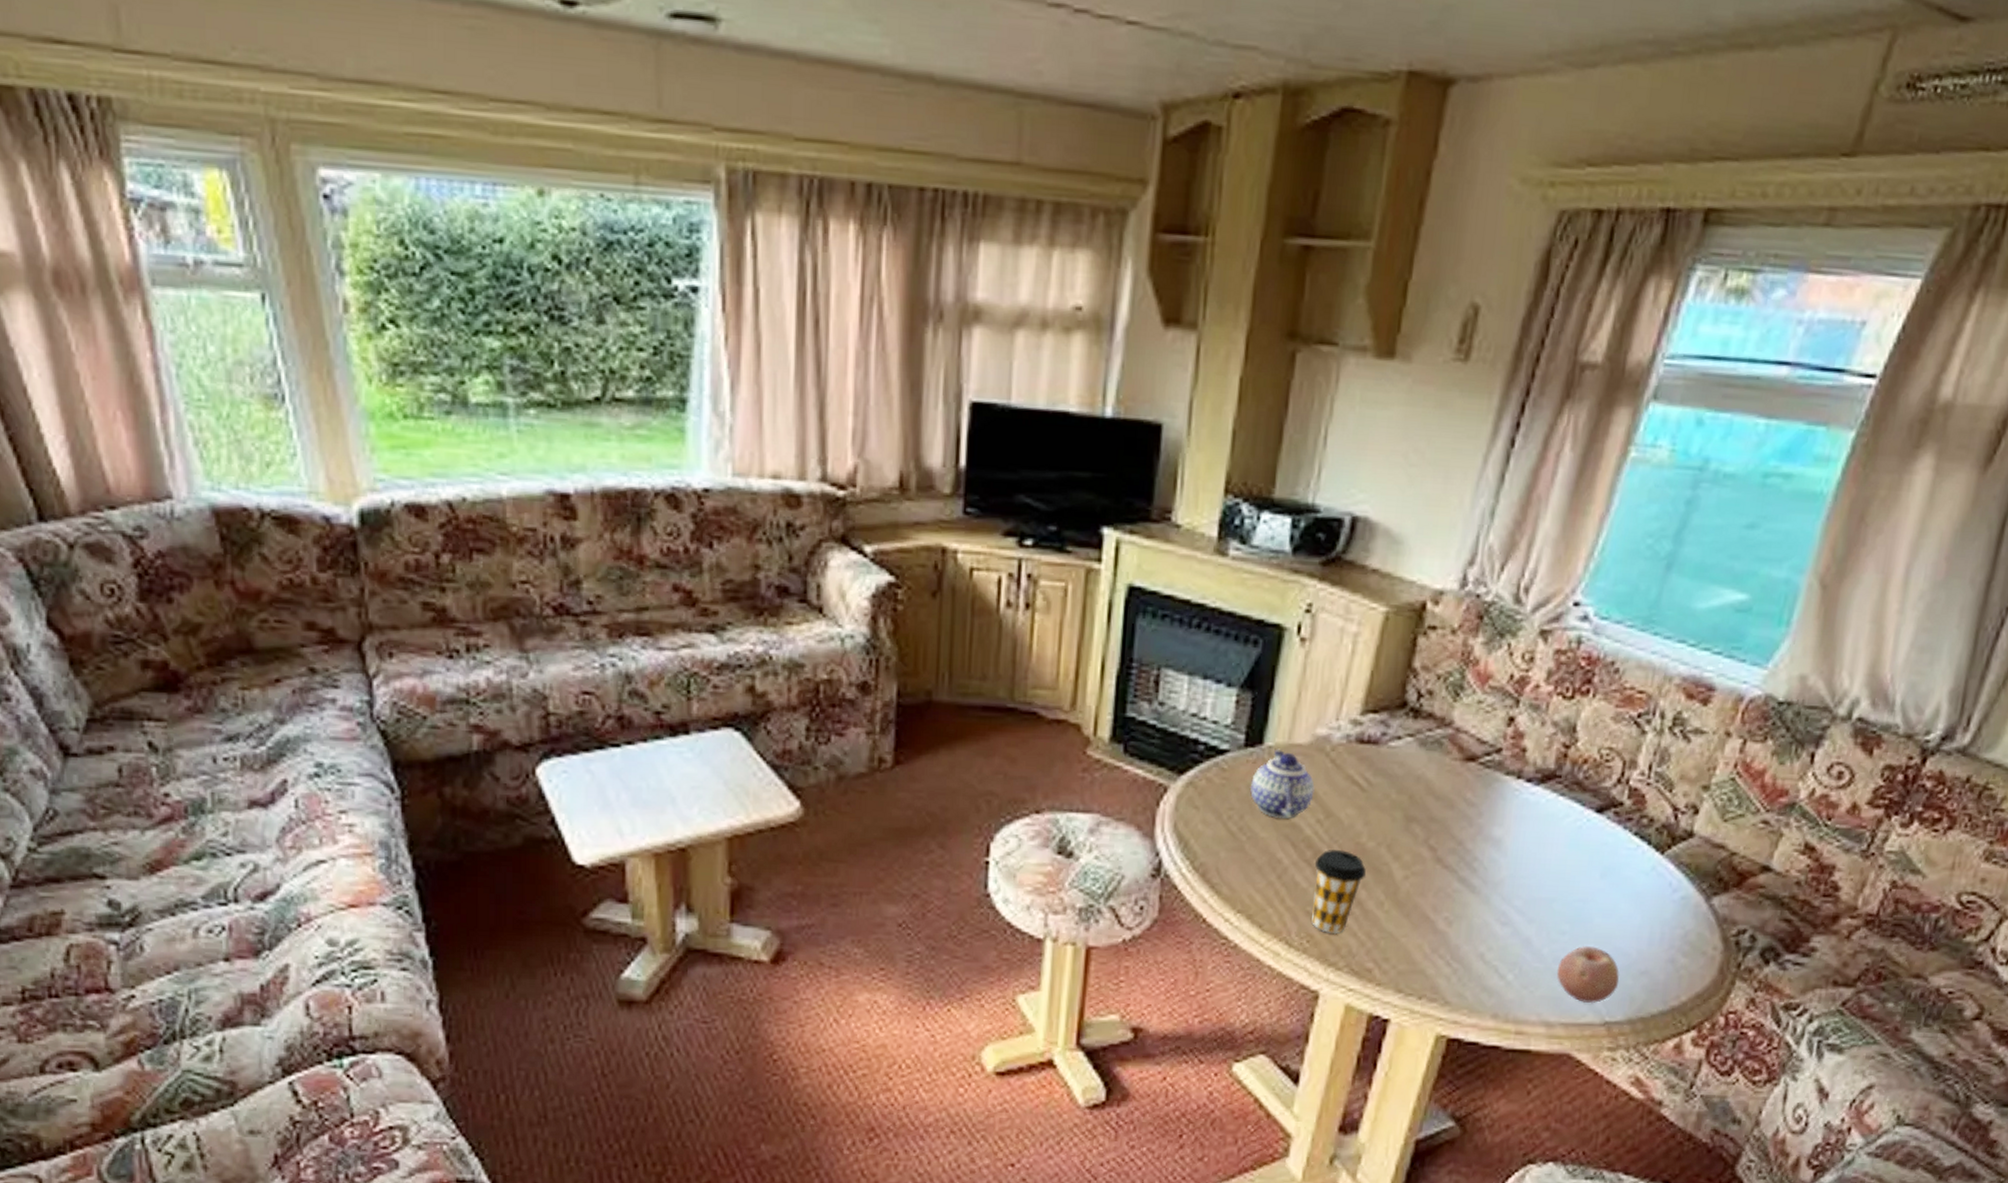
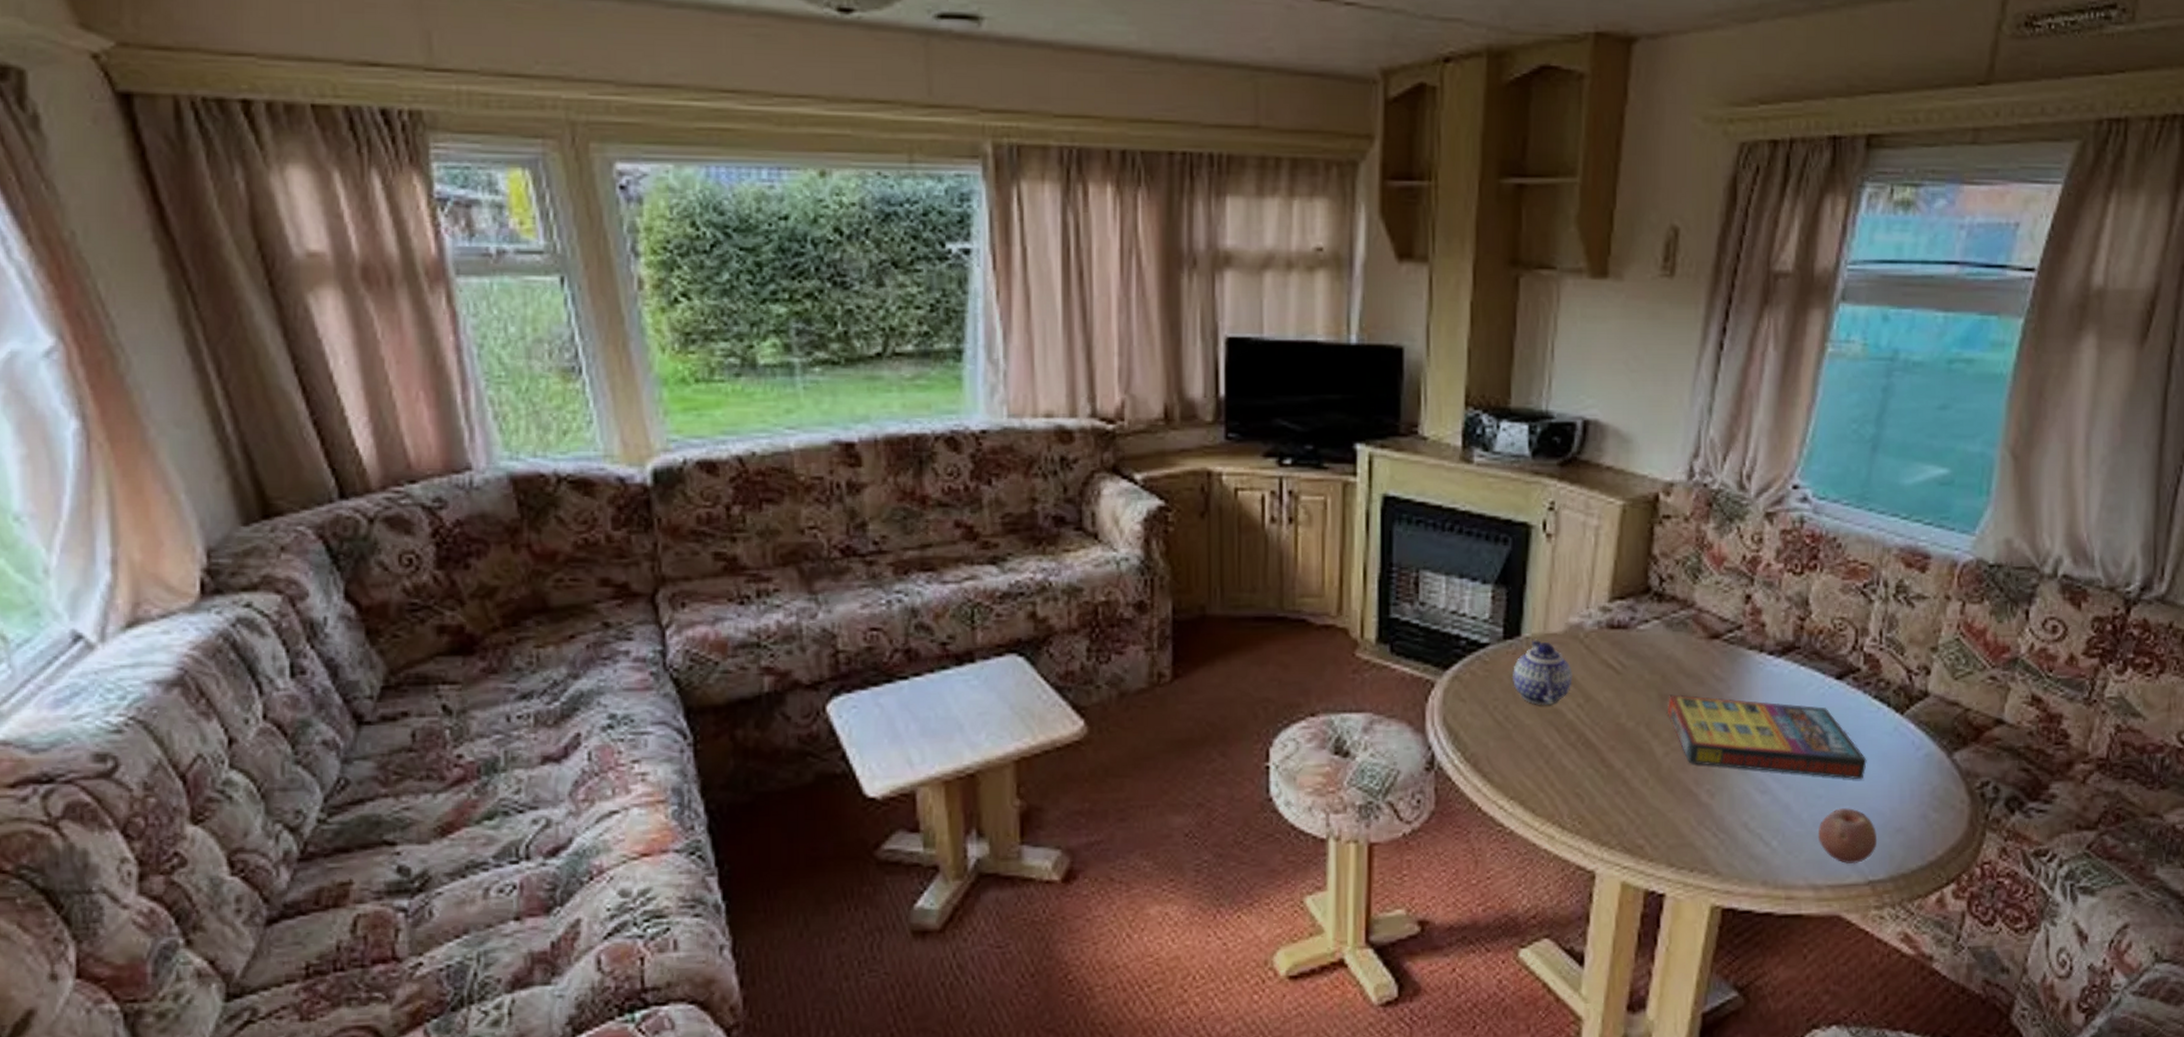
coffee cup: present [1311,849,1367,935] -> none [1579,731,1629,814]
game compilation box: none [1411,816,1618,919] -> present [1667,694,1867,780]

